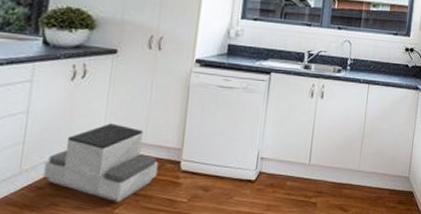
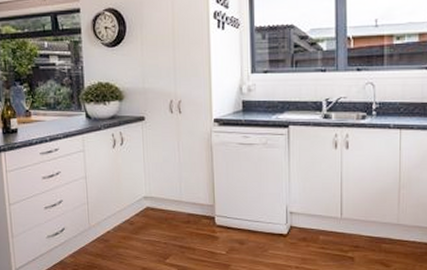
step stool: present [43,123,159,202] -> none [106,184,196,253]

